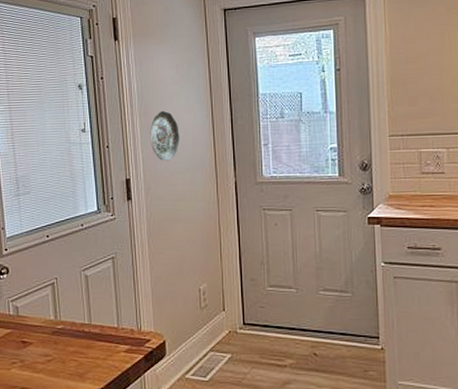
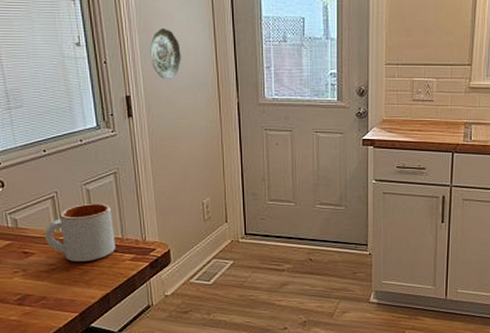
mug: none [44,289,111,353] -> present [45,203,116,262]

